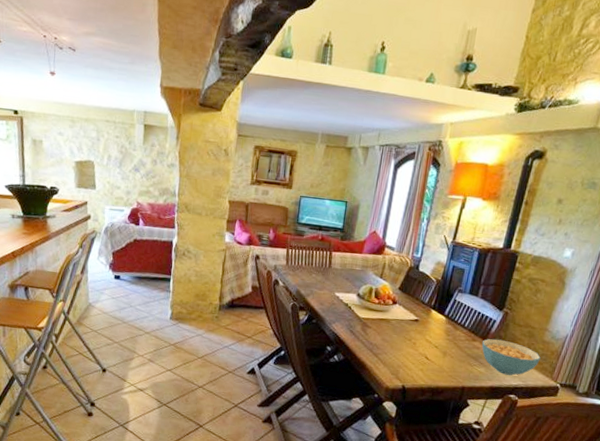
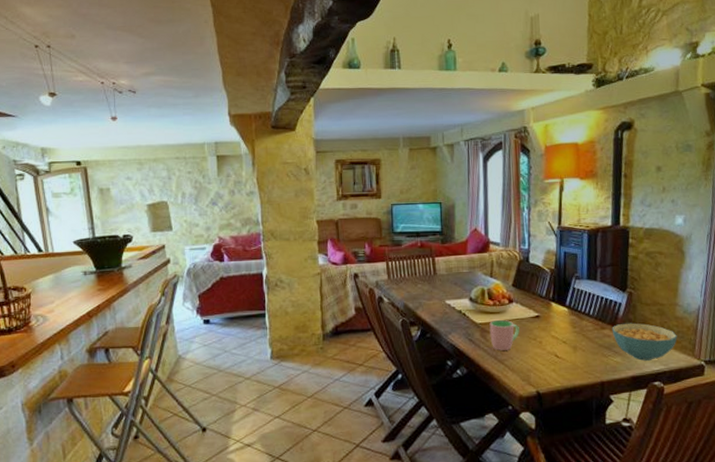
cup: none [369,317,398,346] -> present [489,319,520,351]

